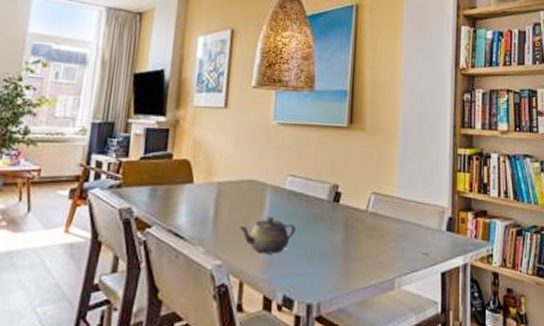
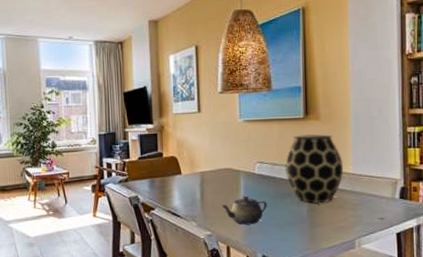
vase: none [320,146,388,231] -> present [284,134,344,204]

